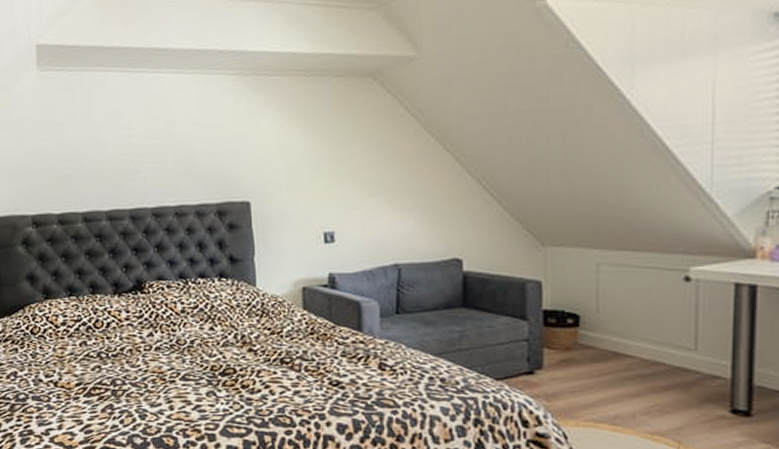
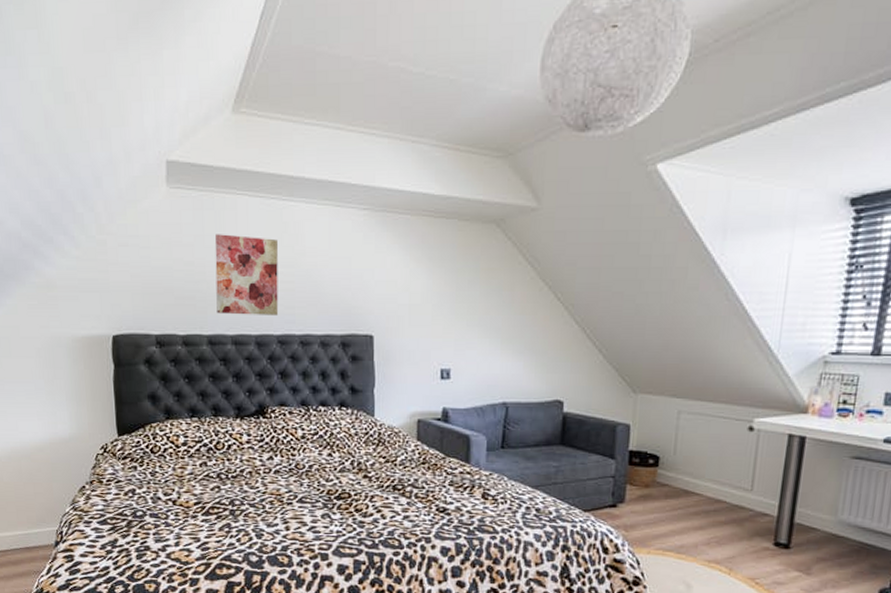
wall art: none [85,111,152,190] -> present [214,234,279,315]

